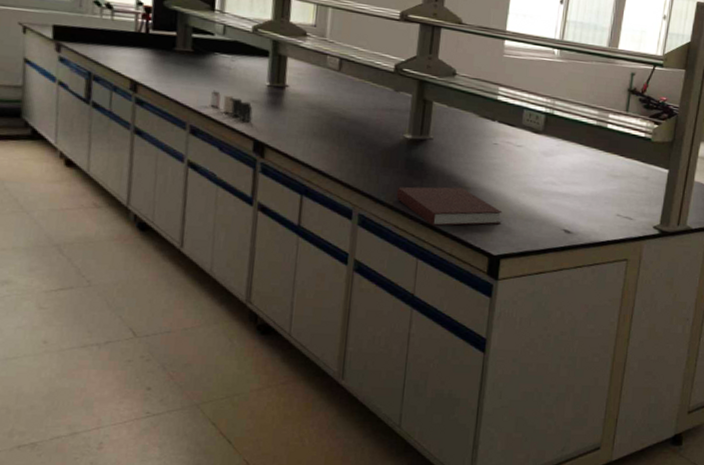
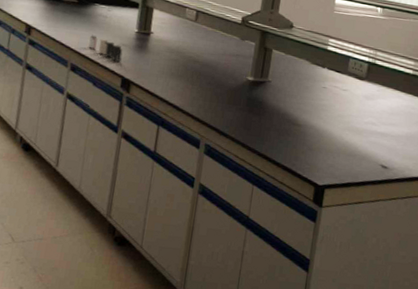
notebook: present [396,186,503,226] -> none [237,122,328,158]

